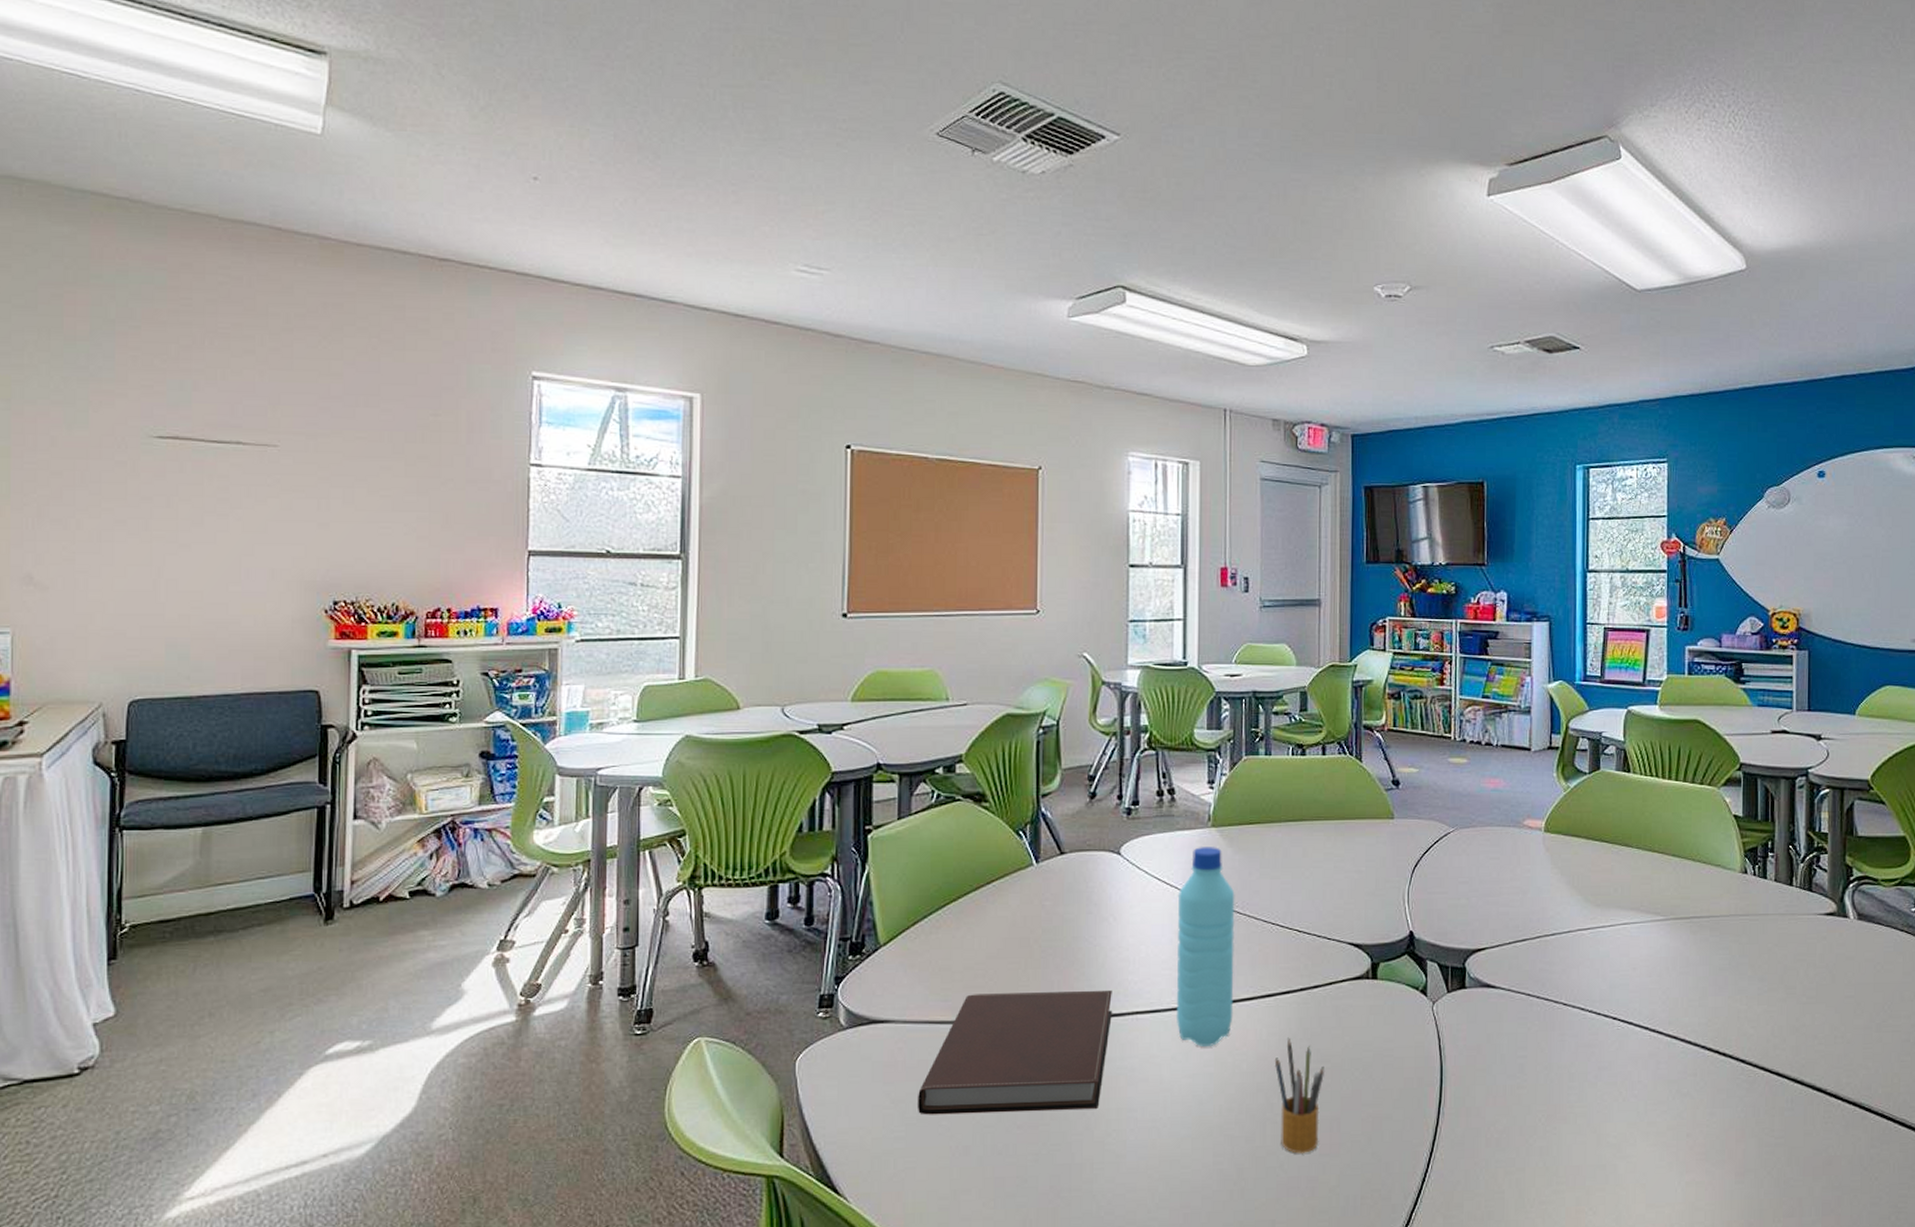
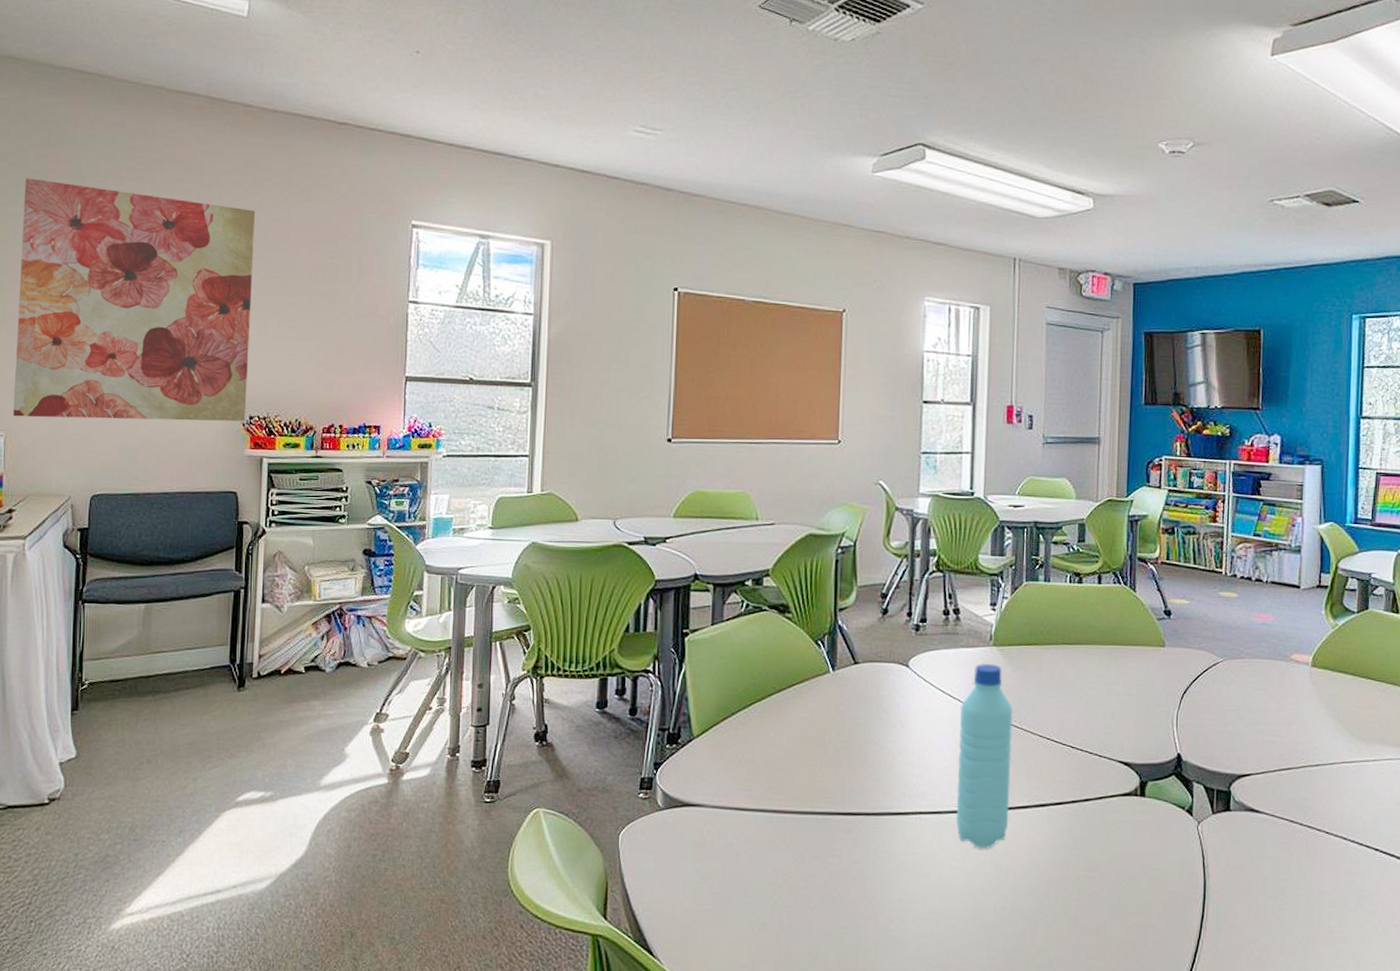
wall art: none [23,322,337,610] -> present [13,178,256,422]
notebook: present [918,989,1112,1115] -> none [723,786,898,898]
pencil box: present [1275,1037,1324,1154] -> none [1047,845,1093,954]

